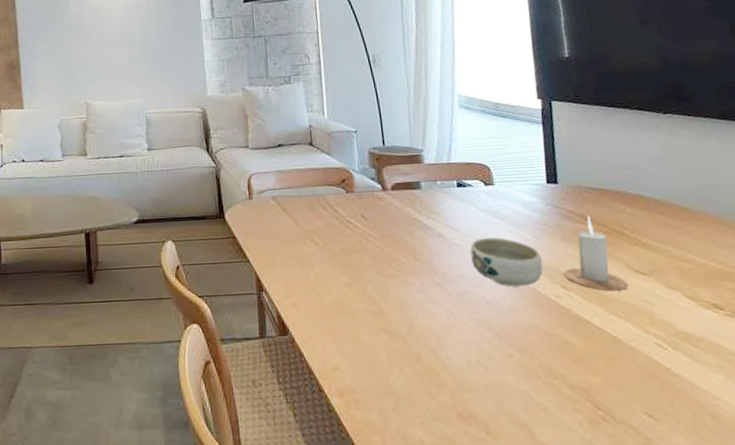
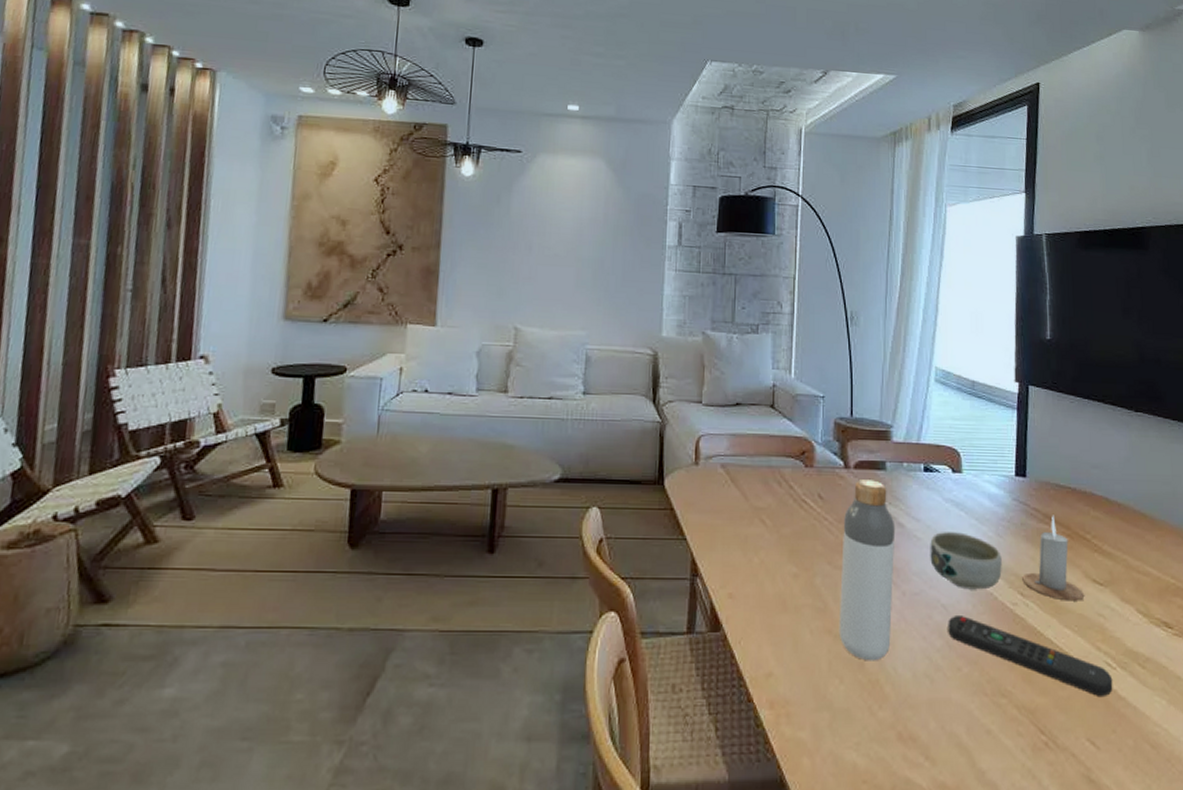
bottle: none [387,198,443,353] -> present [839,479,896,661]
remote control: none [495,310,666,374] -> present [948,616,1113,696]

